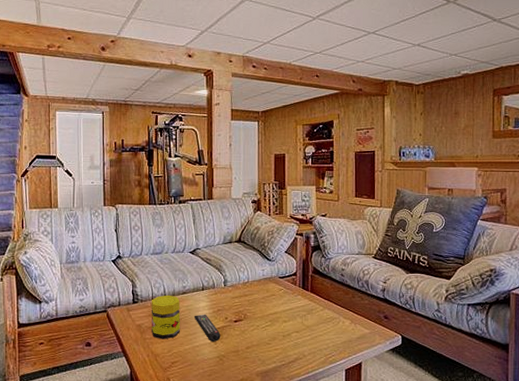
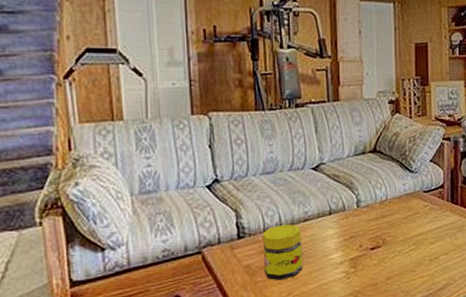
remote control: present [194,314,221,341] -> none [319,243,355,276]

